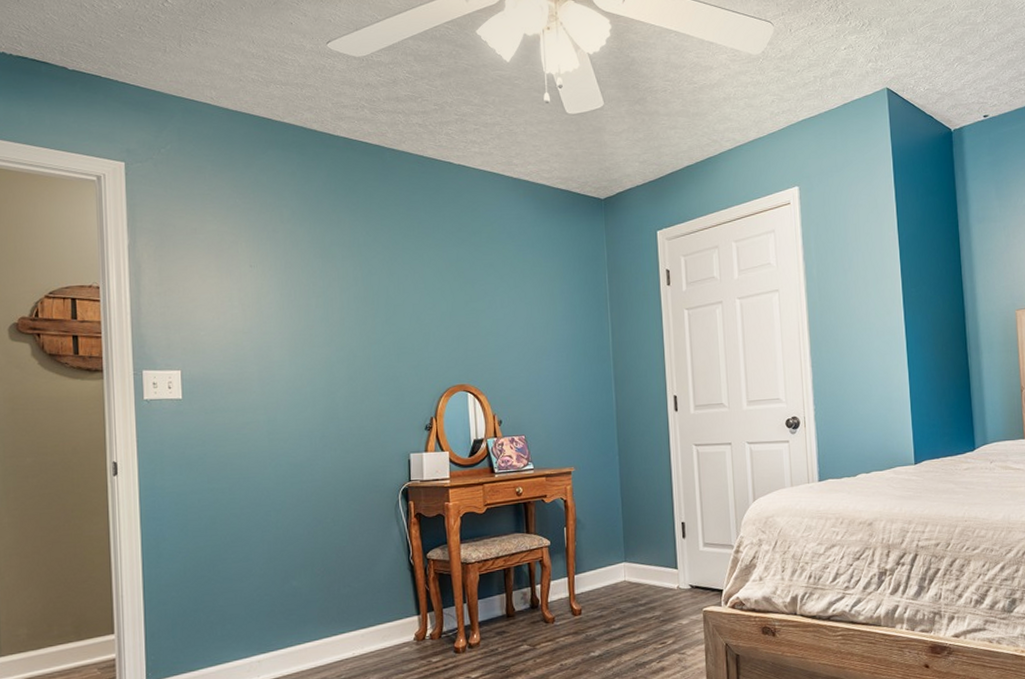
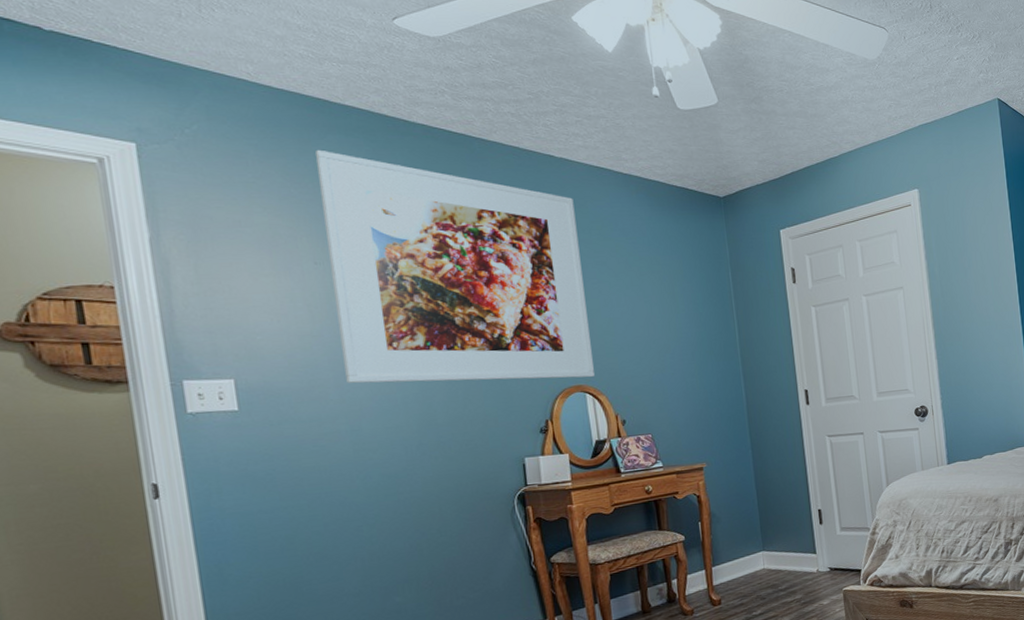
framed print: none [258,163,476,377] -> present [316,149,594,384]

